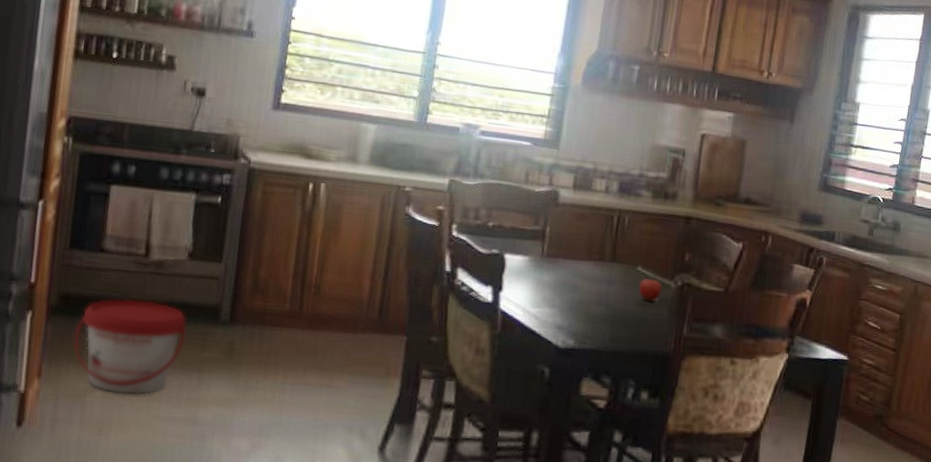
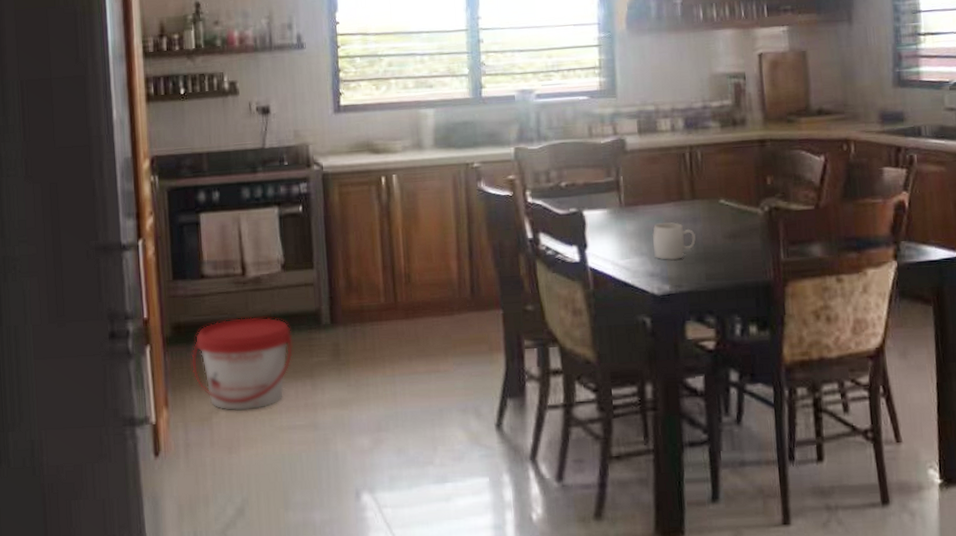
mug: none [565,279,608,318] -> present [652,222,696,261]
fruit: present [639,277,663,301] -> none [725,207,751,232]

